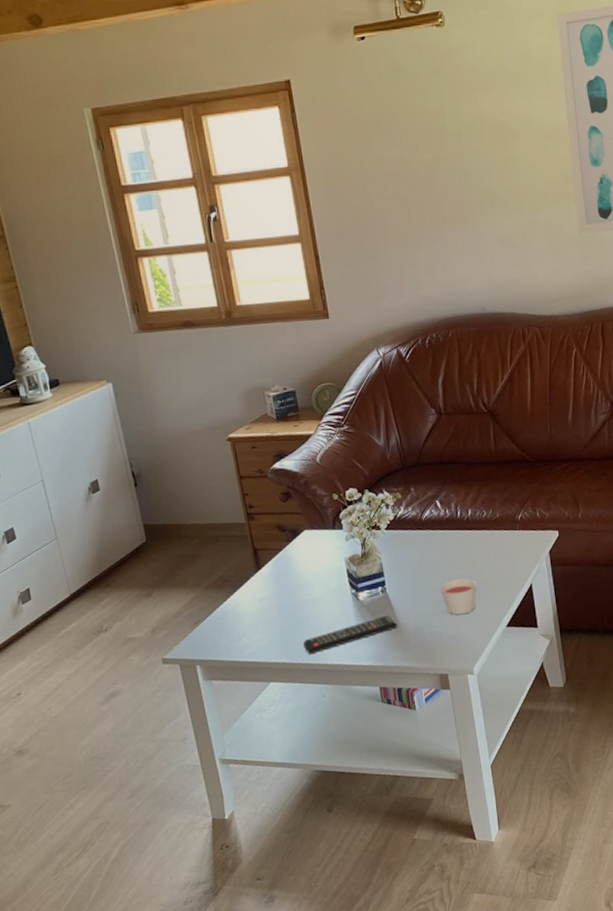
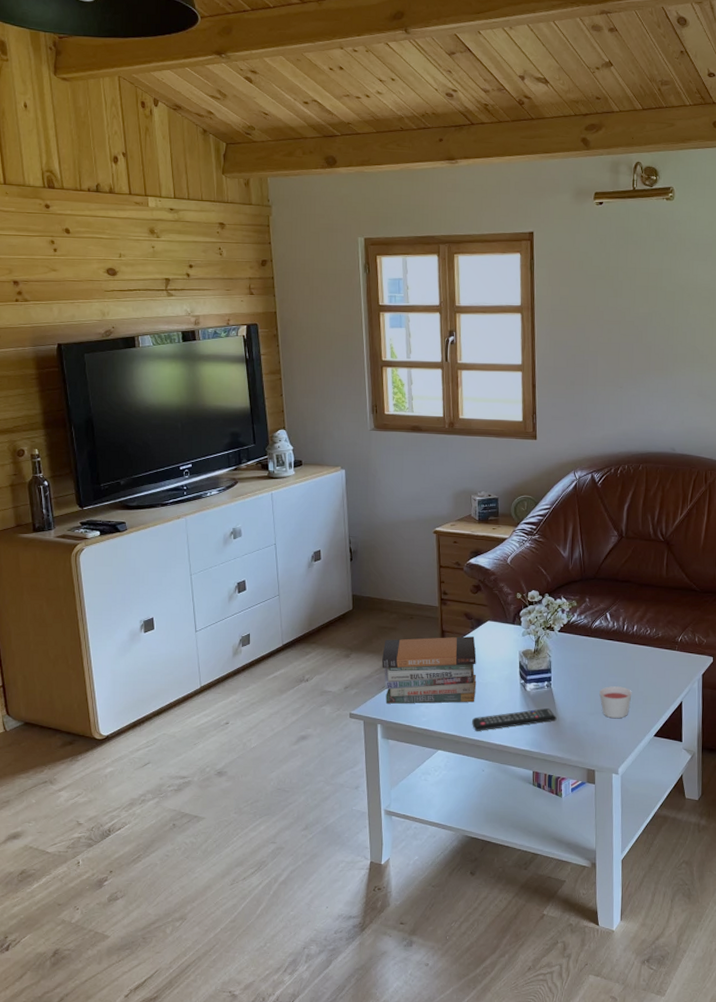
book stack: none [189,550,303,641] -> present [382,636,477,704]

